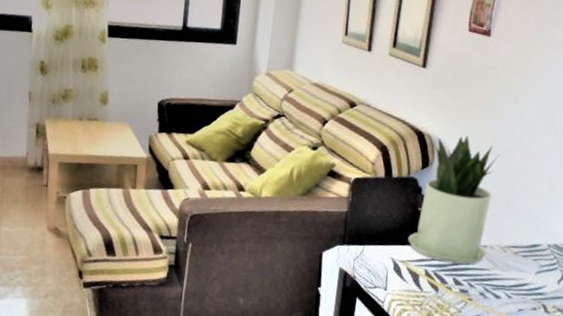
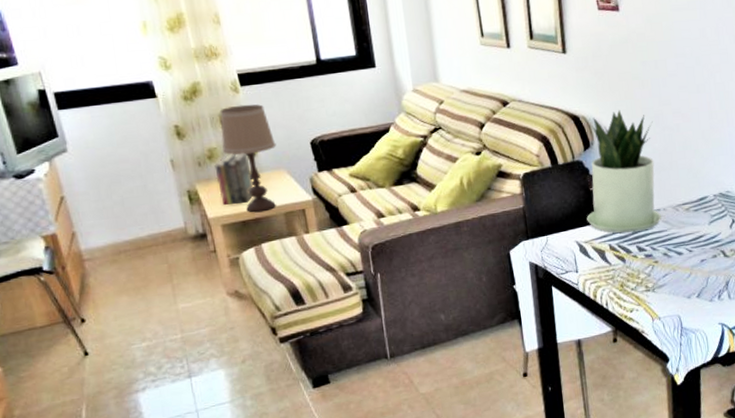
books: none [64,97,98,147] -> present [214,153,253,205]
table lamp: none [76,54,127,159] -> present [219,104,277,213]

